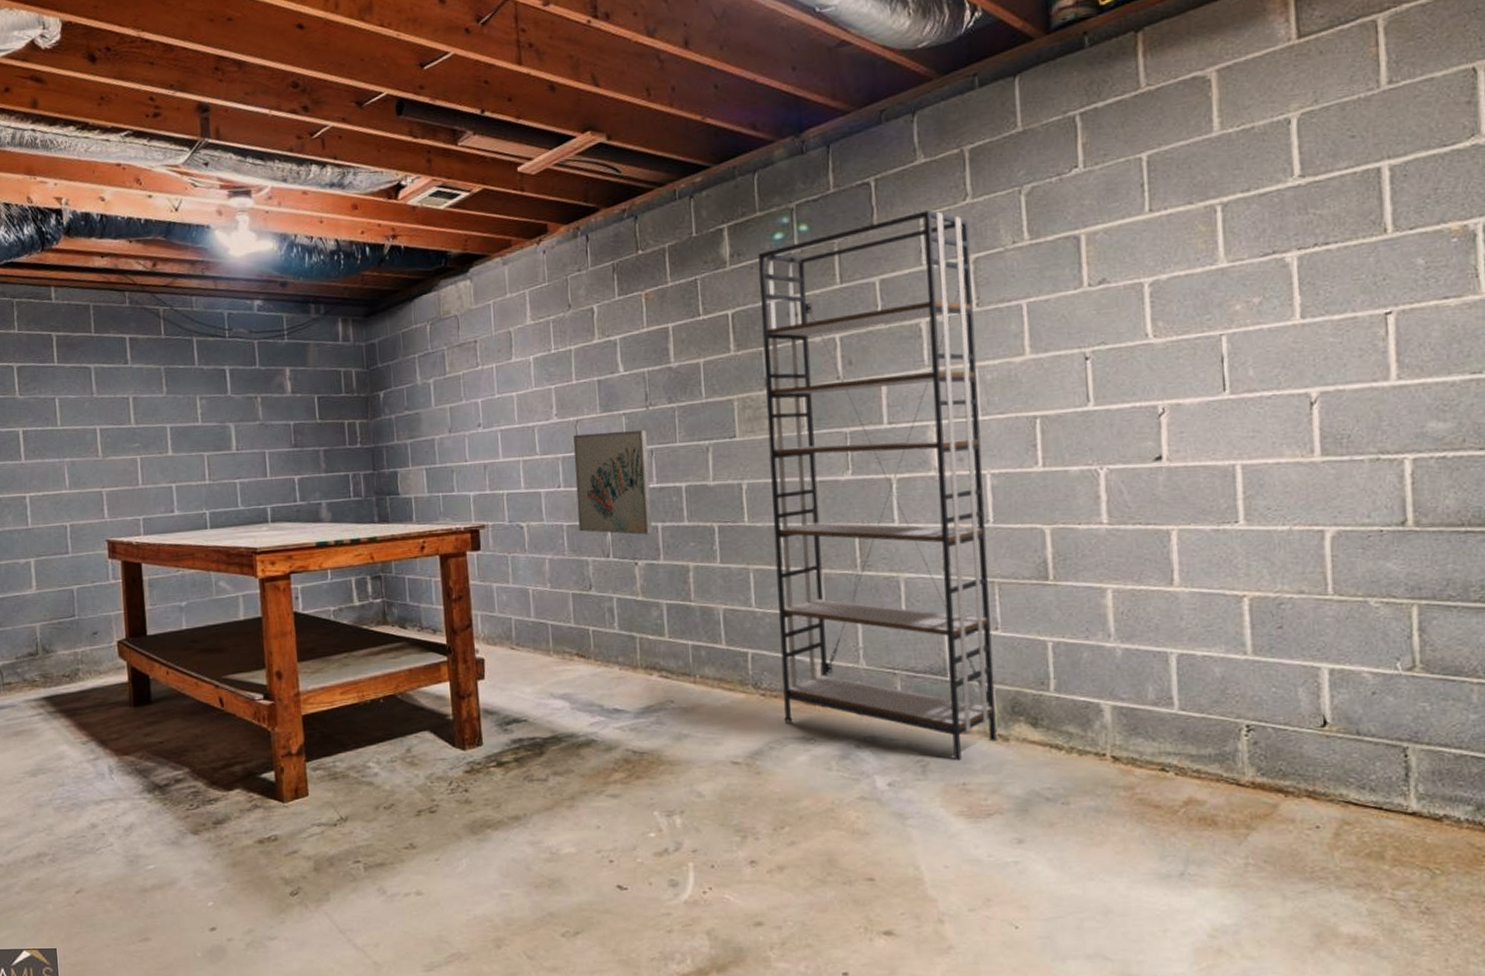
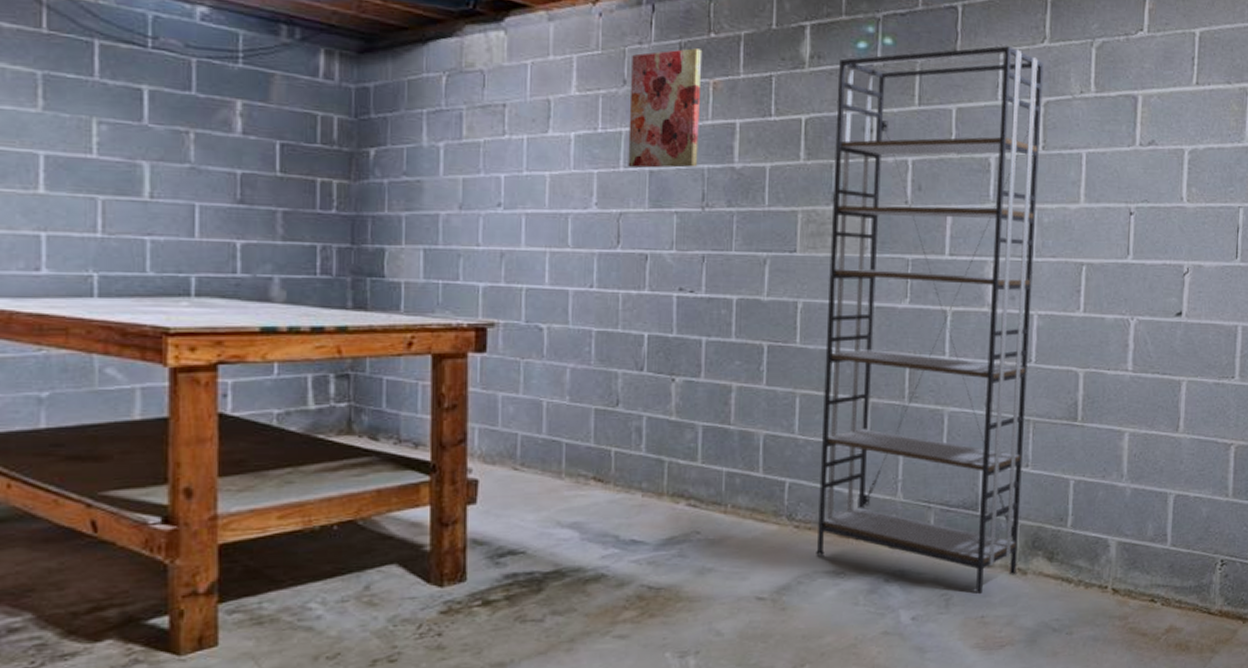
wall art: none [573,266,639,379] -> present [628,48,703,168]
wall art: present [573,429,653,535] -> none [610,228,699,349]

